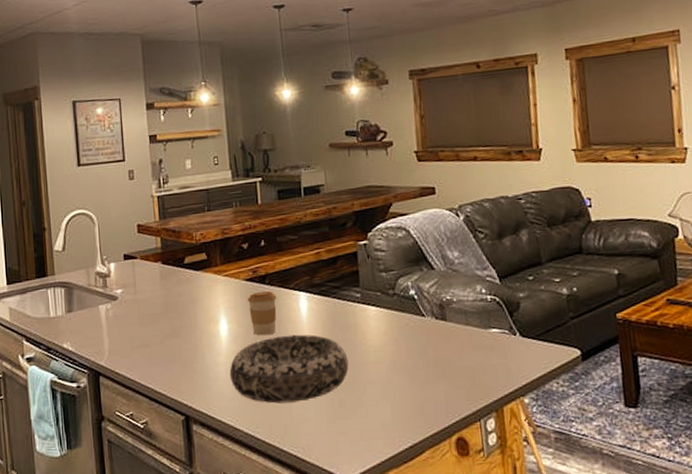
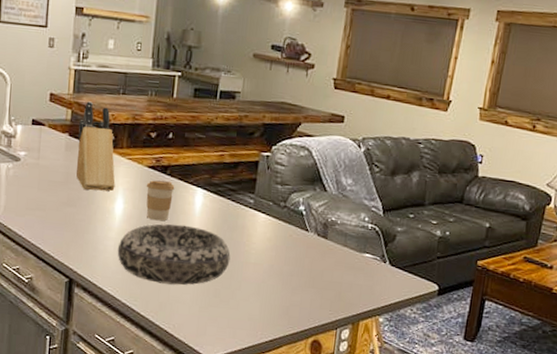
knife block: none [170,225,216,317] -> present [75,101,116,192]

